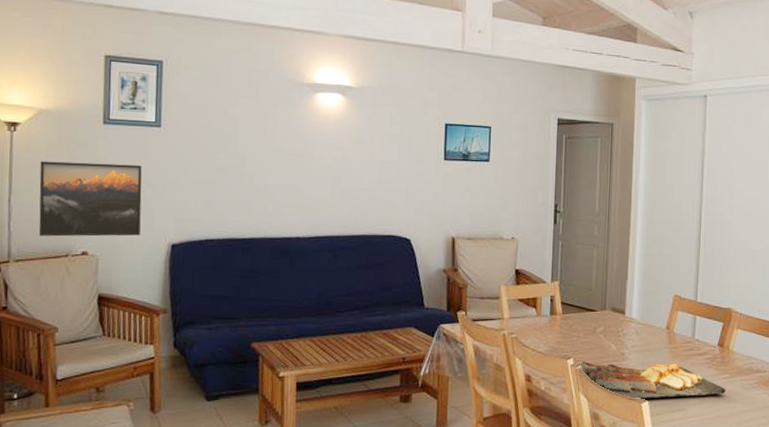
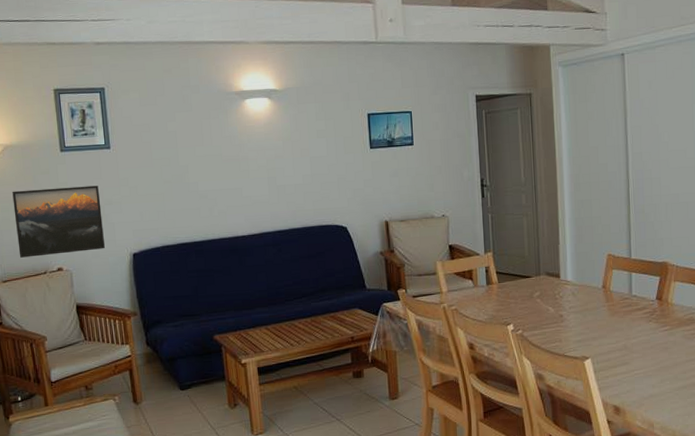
food platter: present [580,361,727,400] -> none [520,320,669,359]

